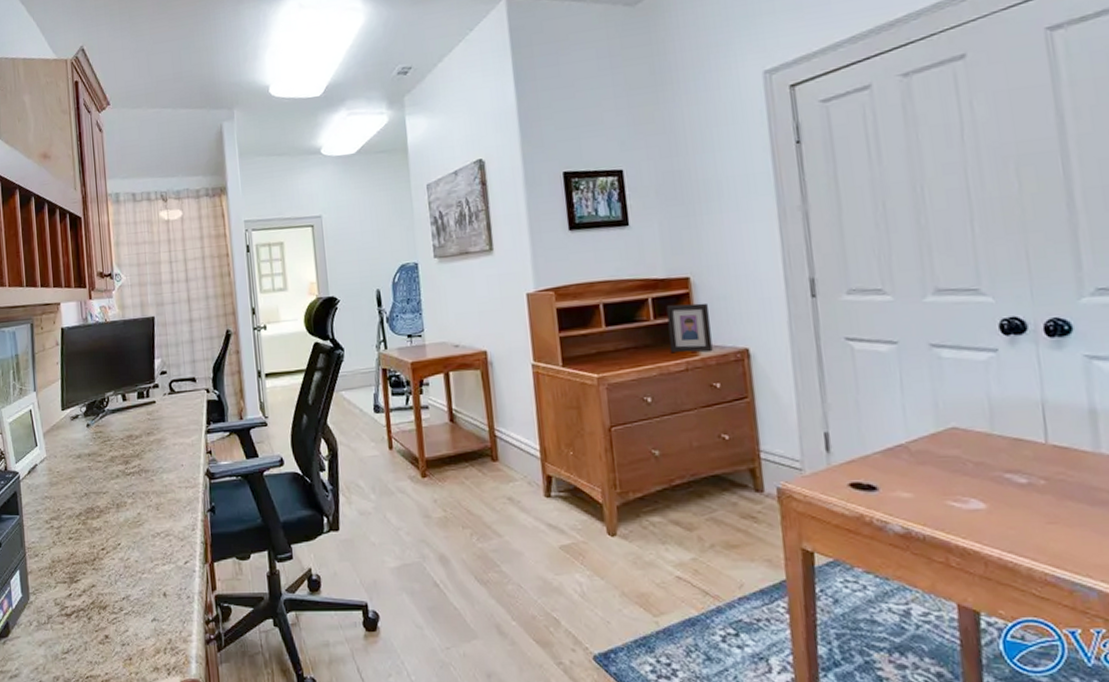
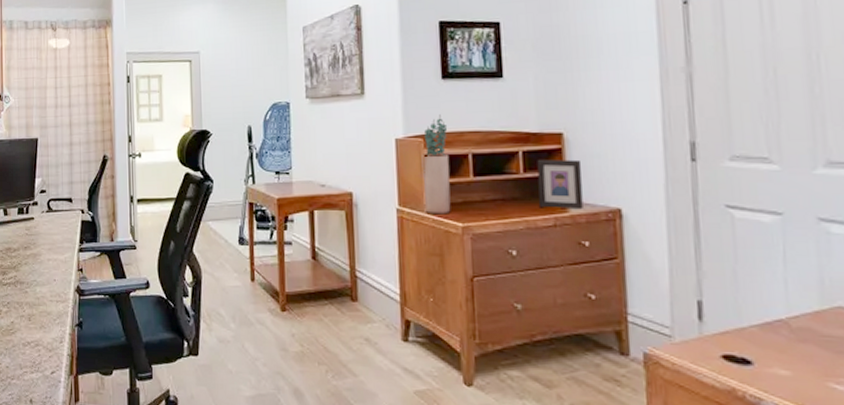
vase: none [553,266,586,368] -> present [421,115,451,215]

